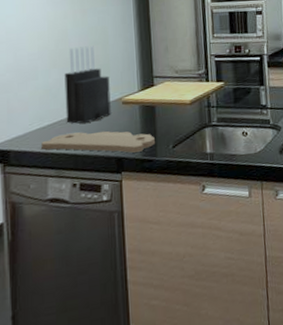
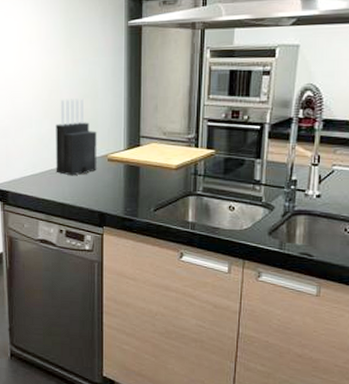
cutting board: present [41,130,155,153] -> none [34,183,137,210]

